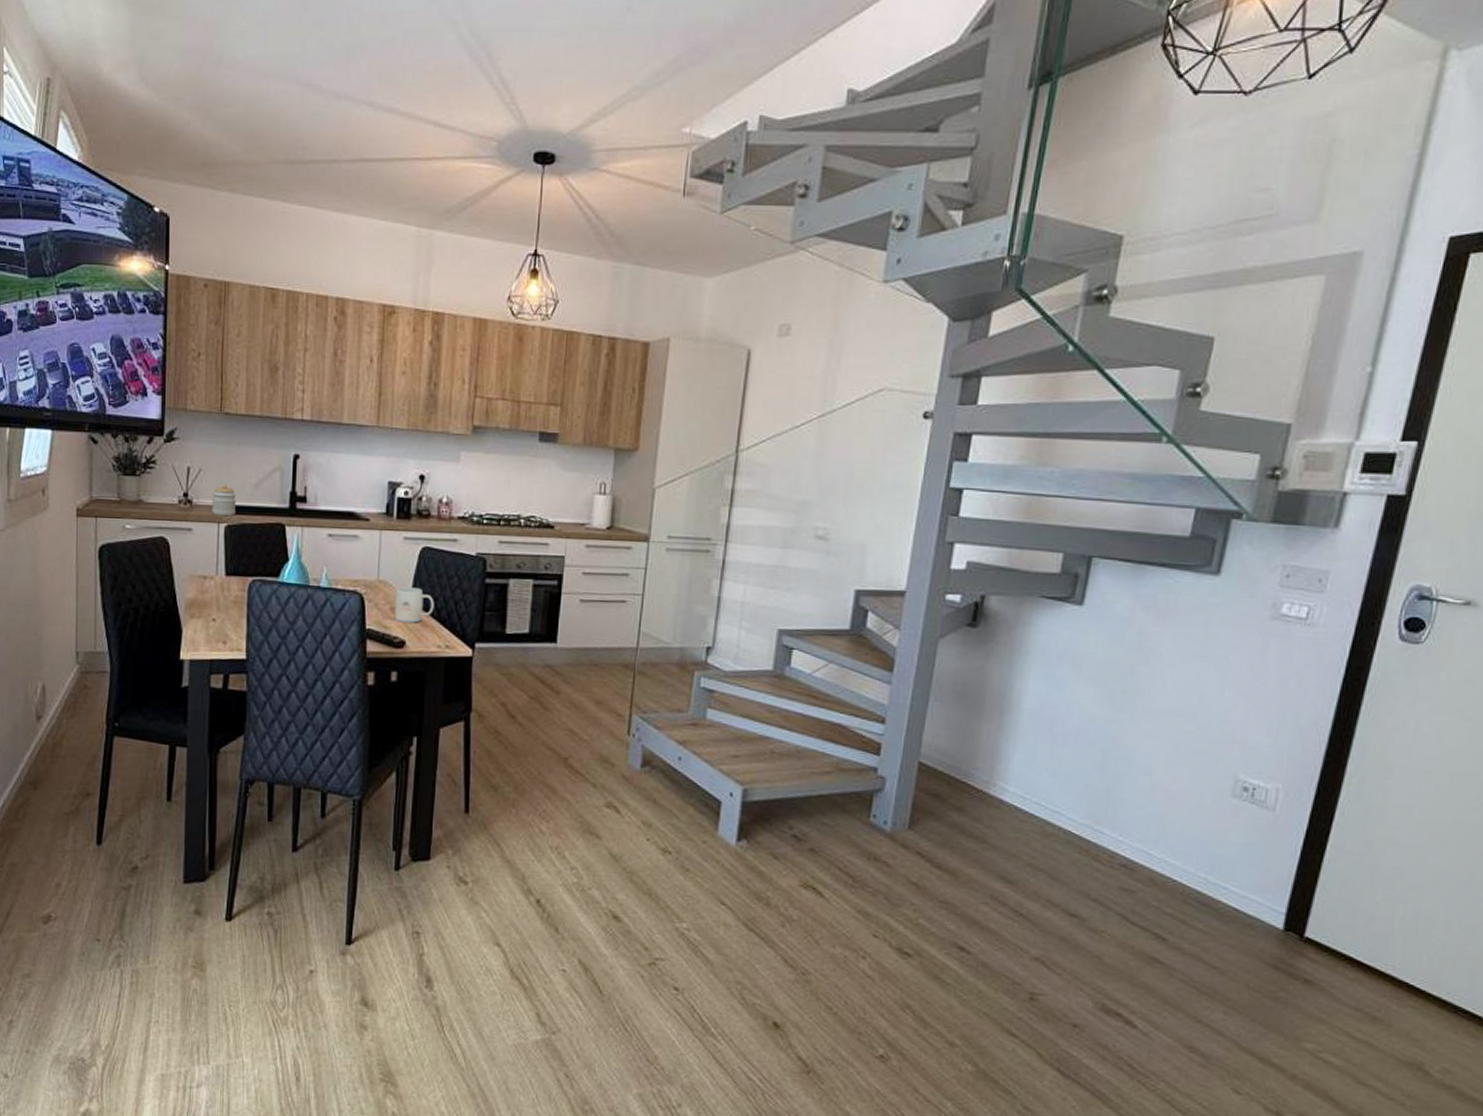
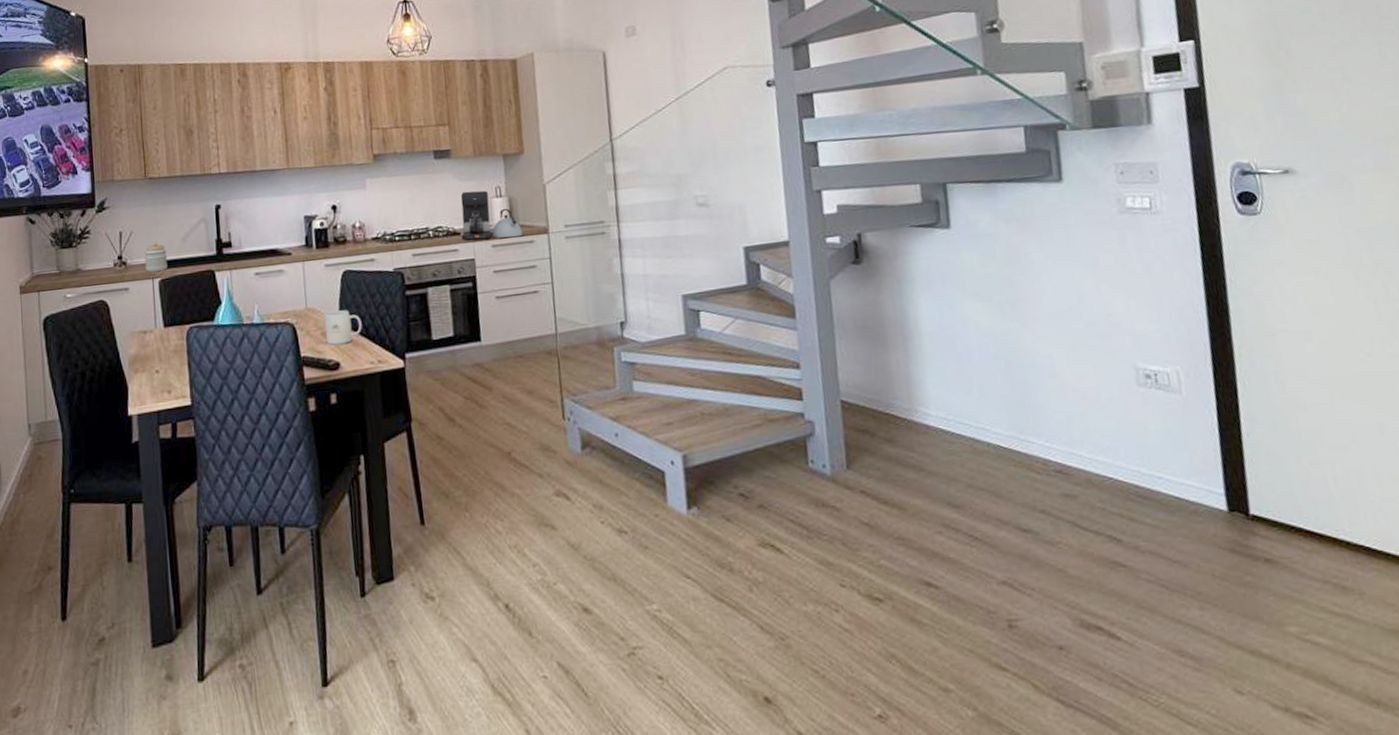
coffee maker: none [554,482,591,538] -> present [460,190,492,241]
kettle: none [587,508,622,541] -> present [491,209,524,239]

